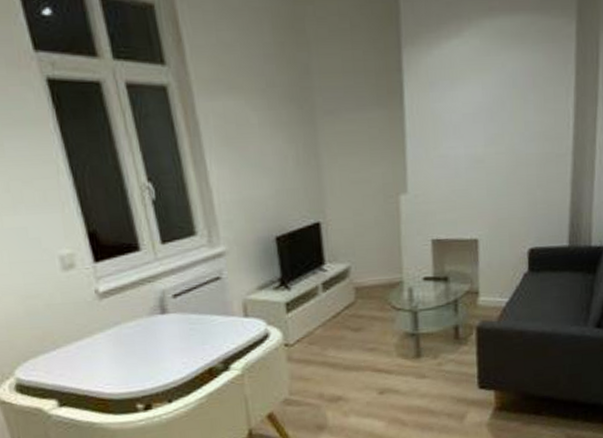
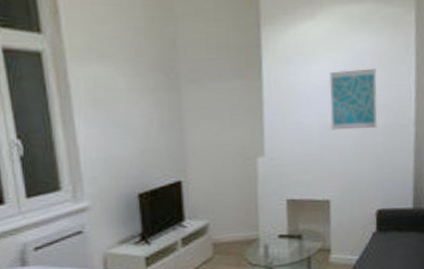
wall art: none [477,91,532,162] -> present [329,68,378,130]

